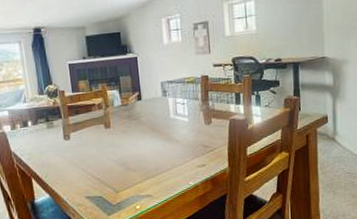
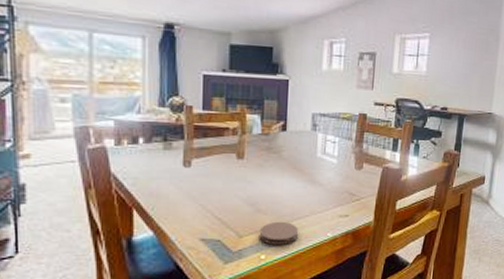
coaster: none [131,175,165,197] -> present [259,221,299,245]

